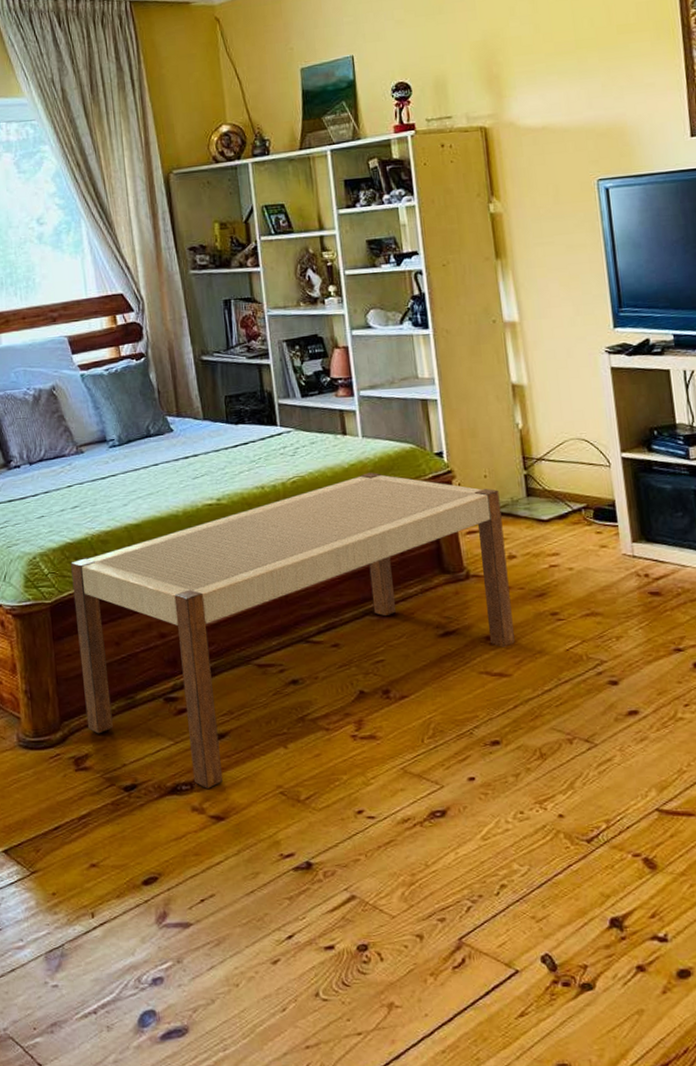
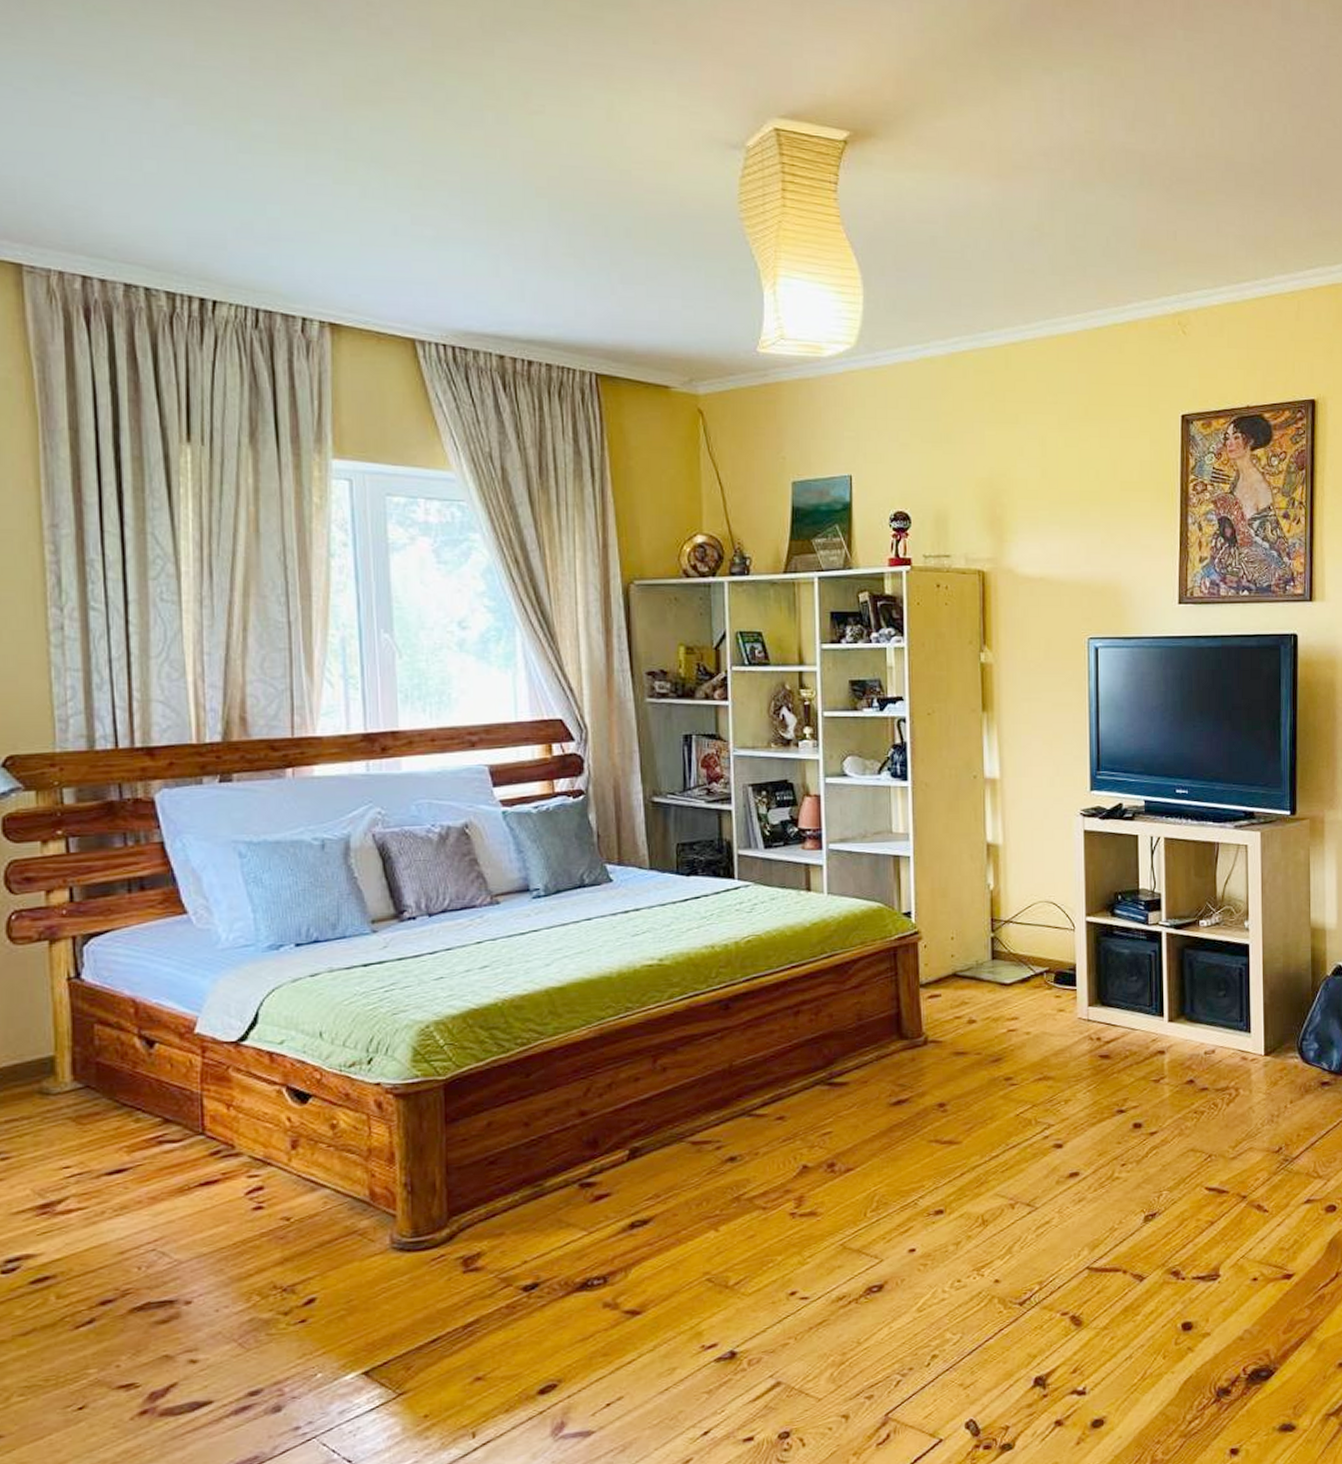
bench: present [71,472,515,788] -> none [474,932,967,1281]

